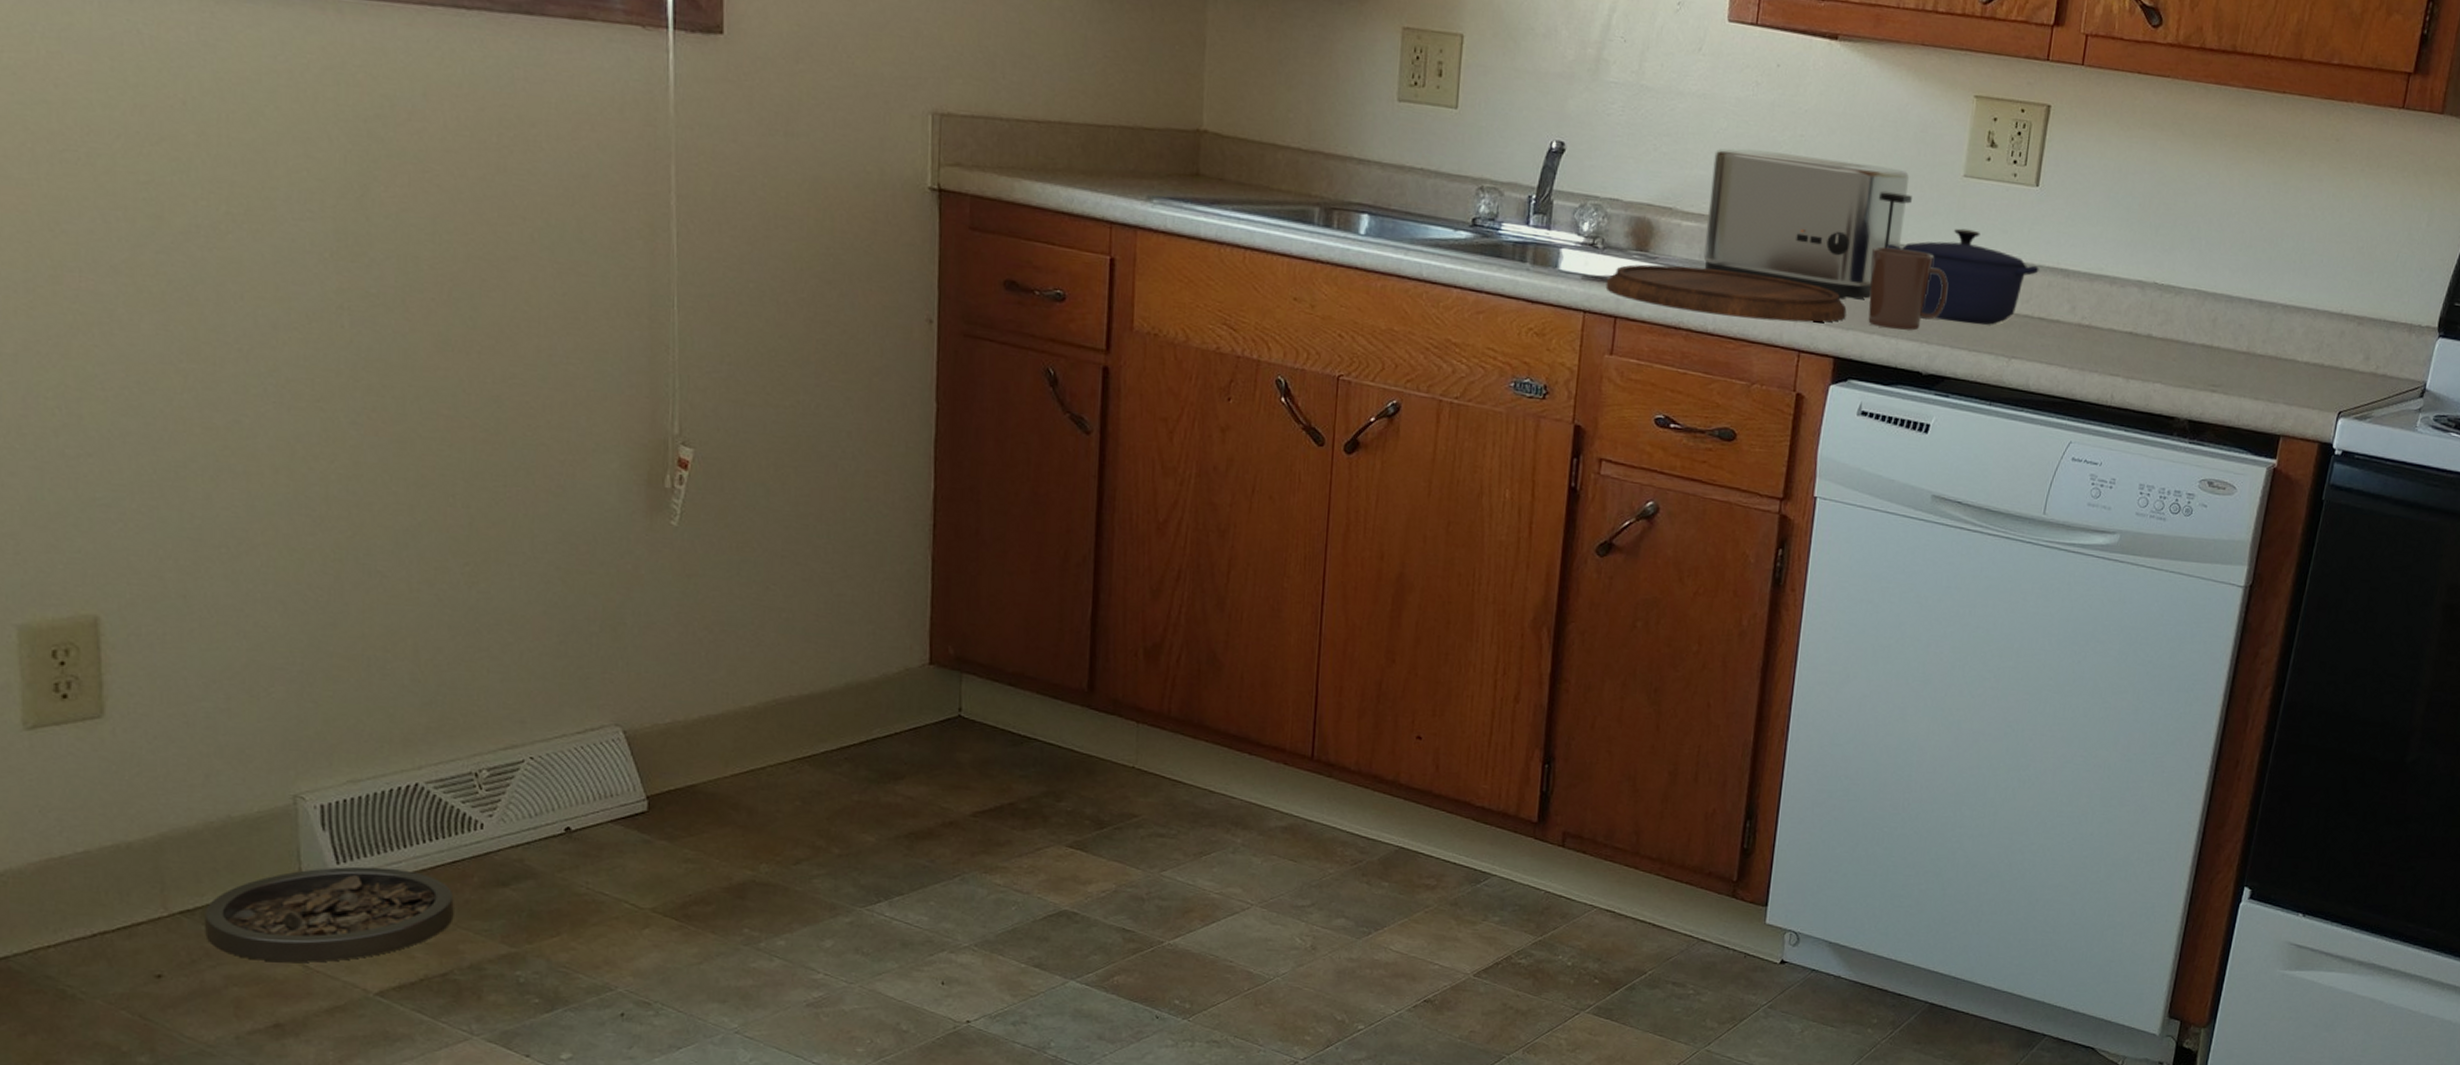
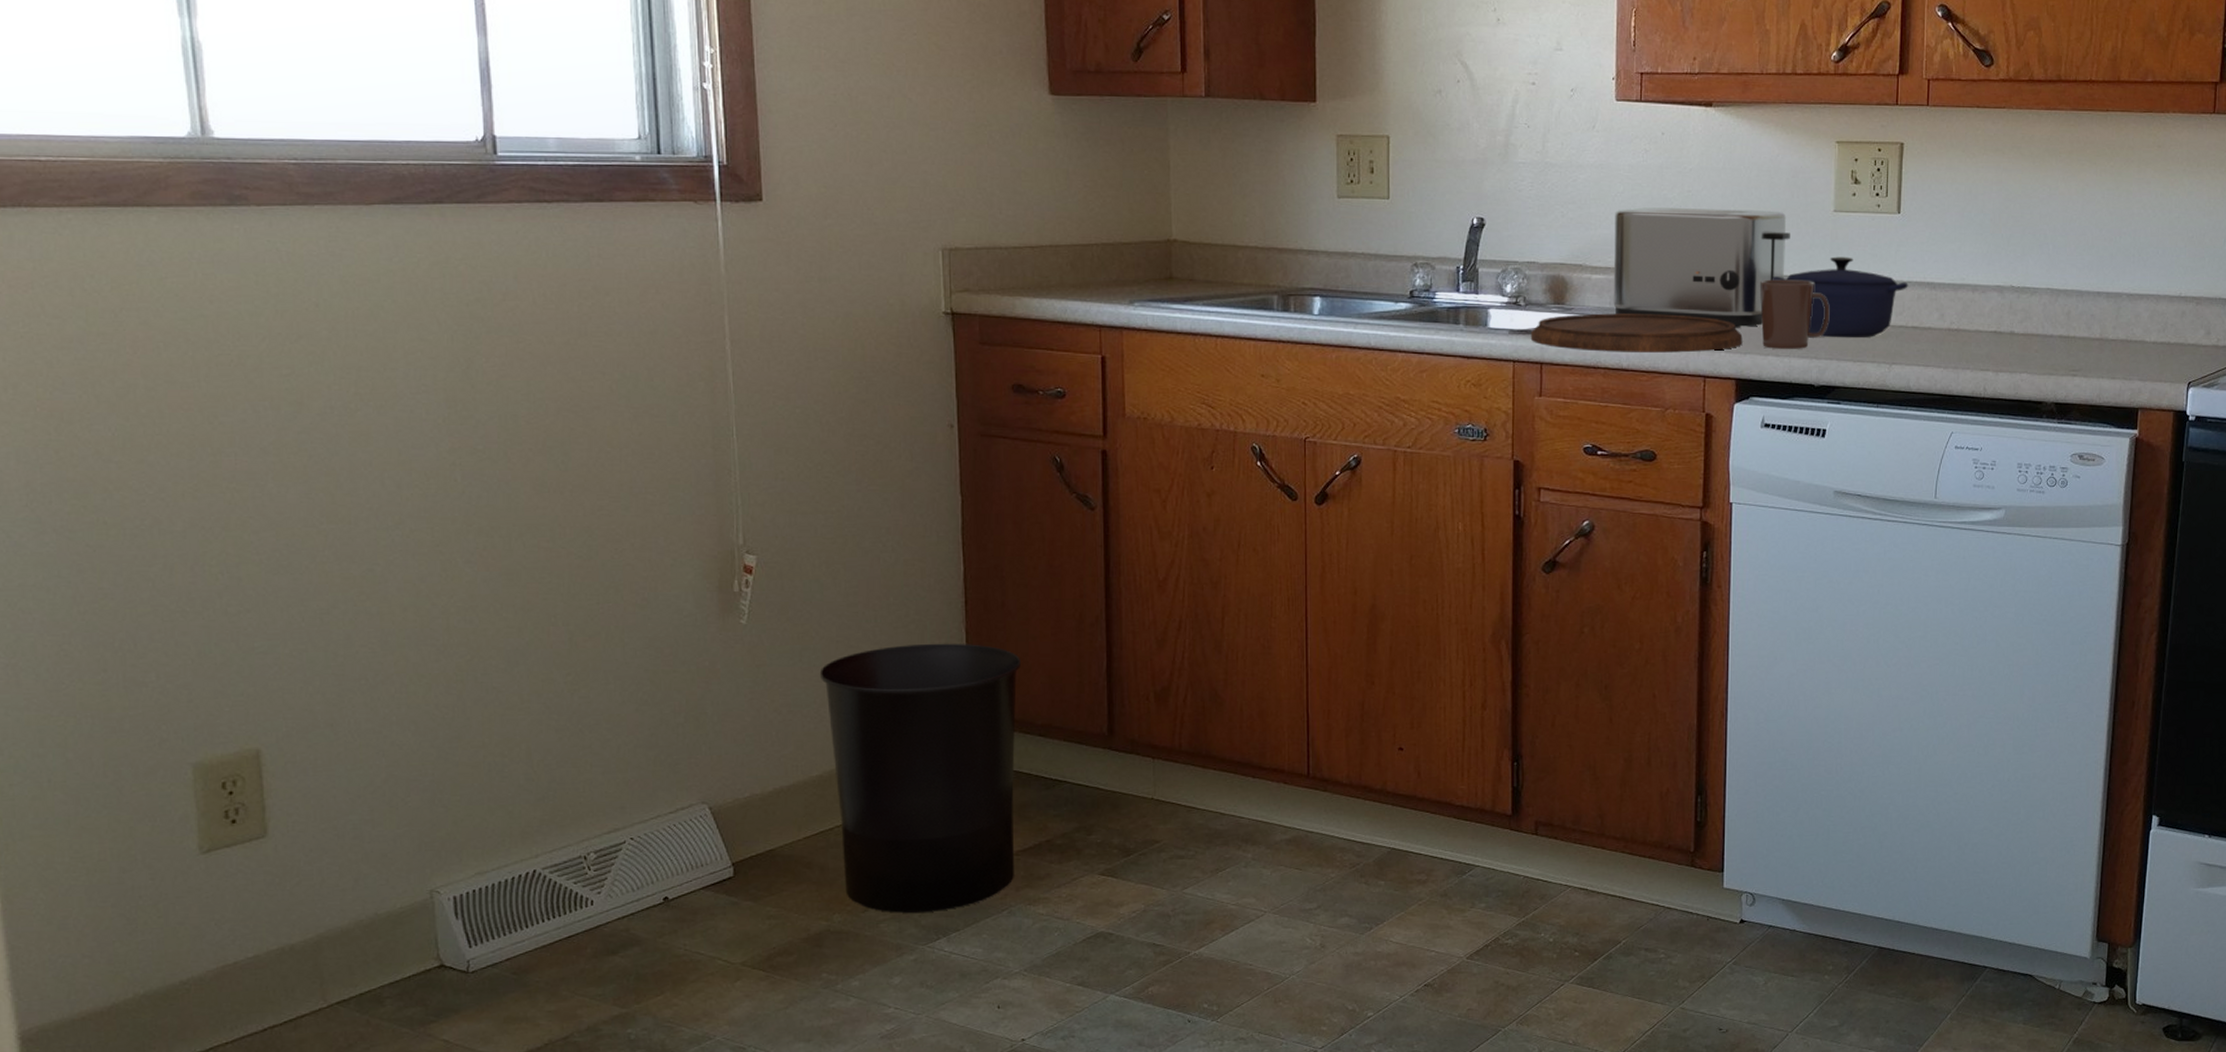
pet bowl: present [204,866,454,963] -> none [357,947,572,1040]
waste bin: none [759,567,993,871] -> present [819,643,1021,913]

